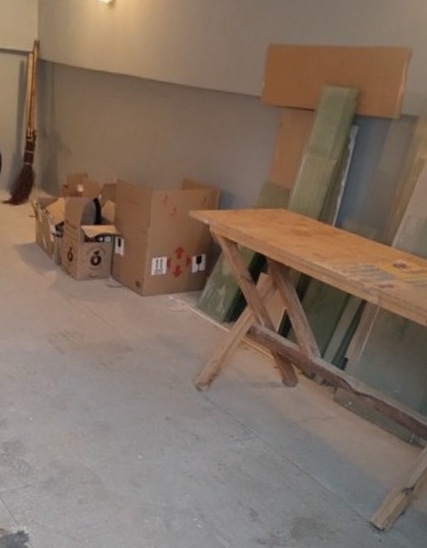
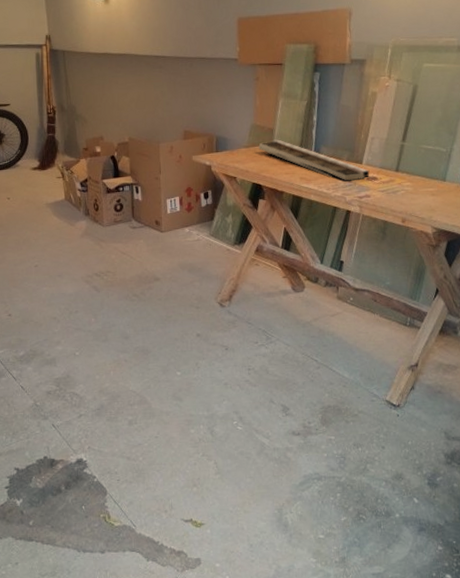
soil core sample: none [269,202,399,266] -> present [258,139,370,181]

